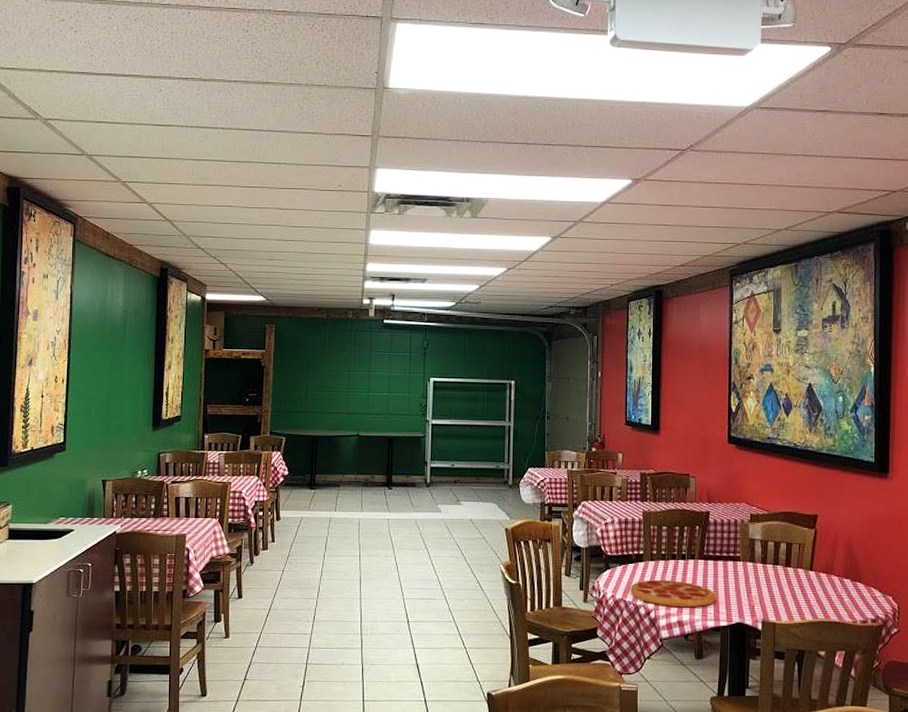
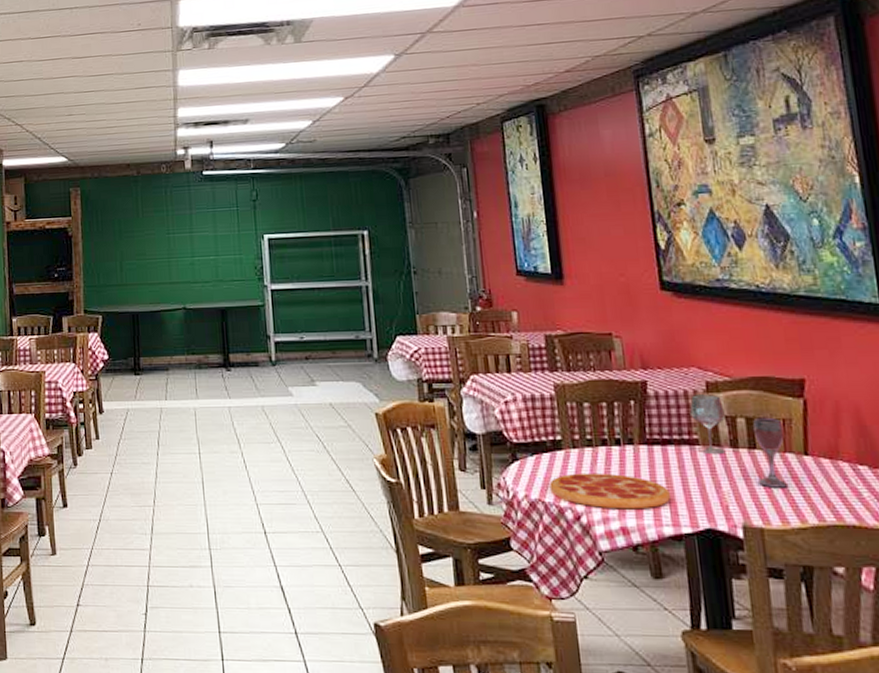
wine glass: none [736,523,762,569] -> present [689,394,727,455]
cup: none [777,542,799,594] -> present [752,417,789,488]

